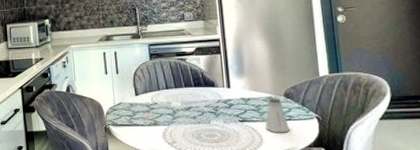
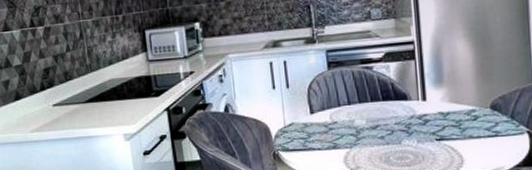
saltshaker: present [265,98,290,133] -> none [466,110,496,152]

